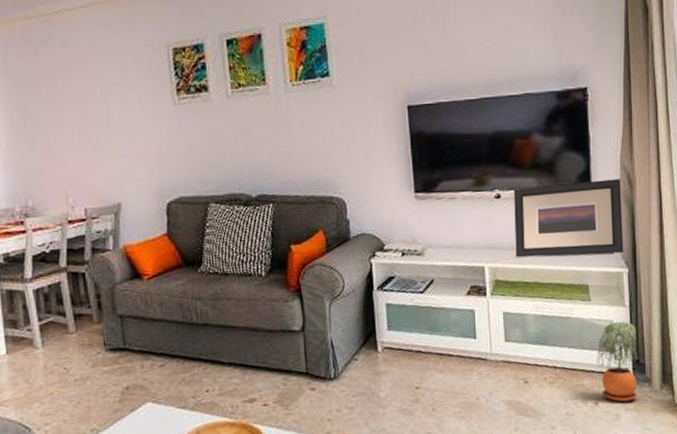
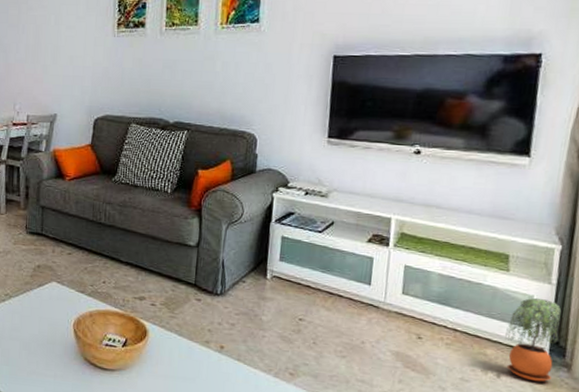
picture frame: present [514,179,623,258] -> none [428,147,569,228]

